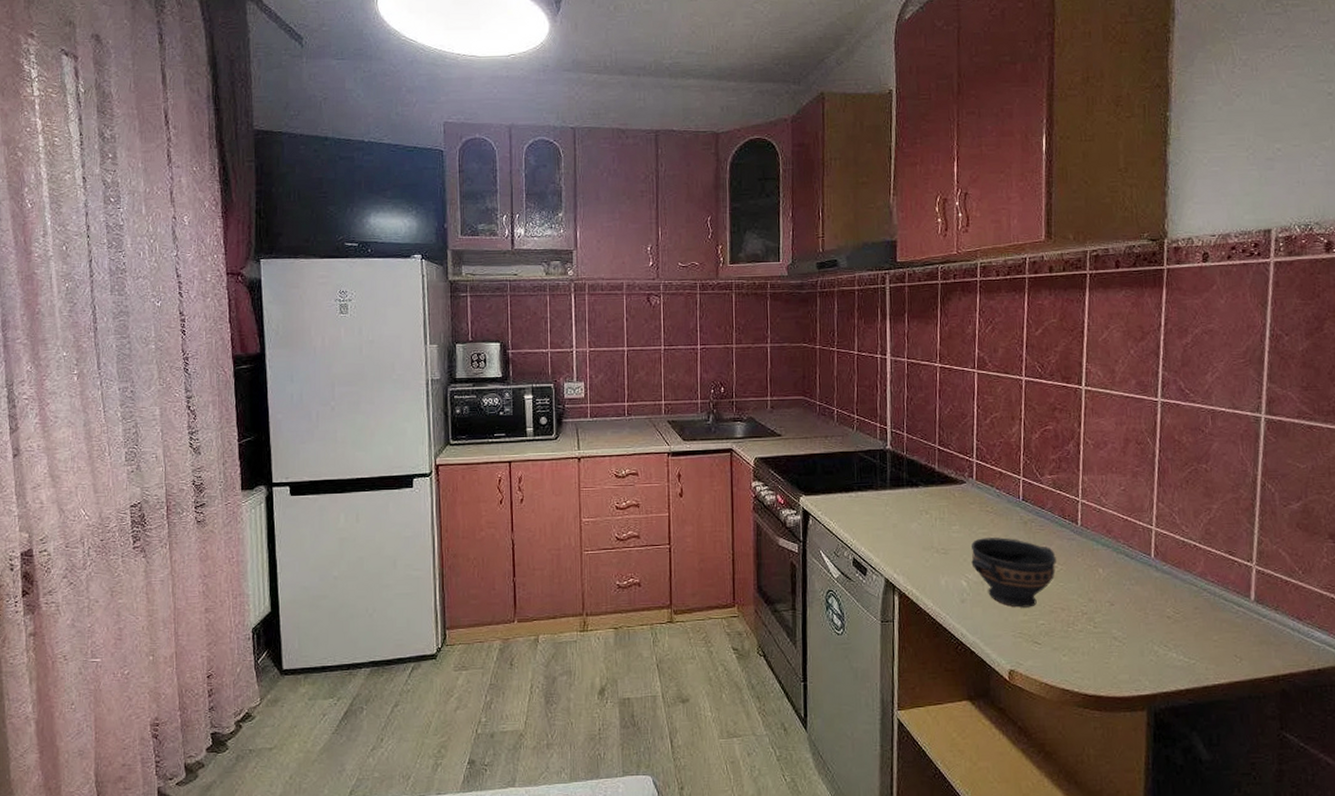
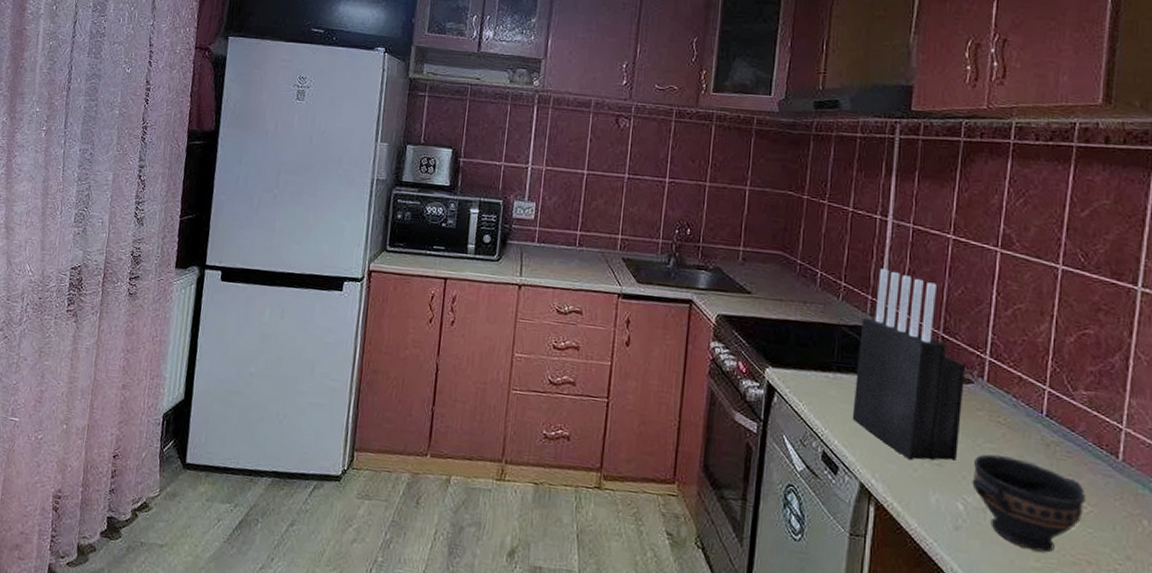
knife block: none [873,399,959,554] -> present [852,268,965,461]

